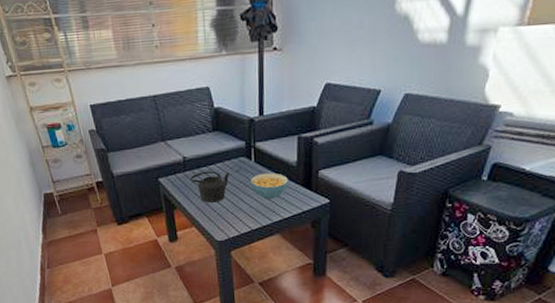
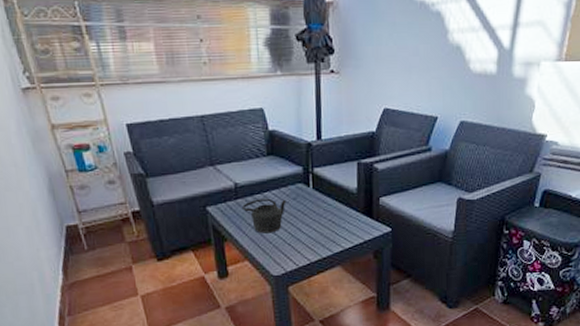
cereal bowl: present [251,173,289,199] -> none [309,200,350,228]

